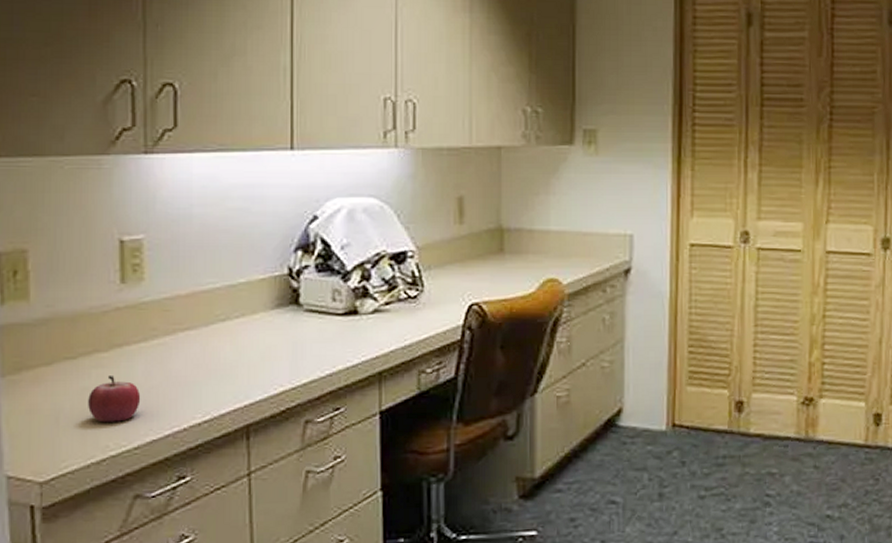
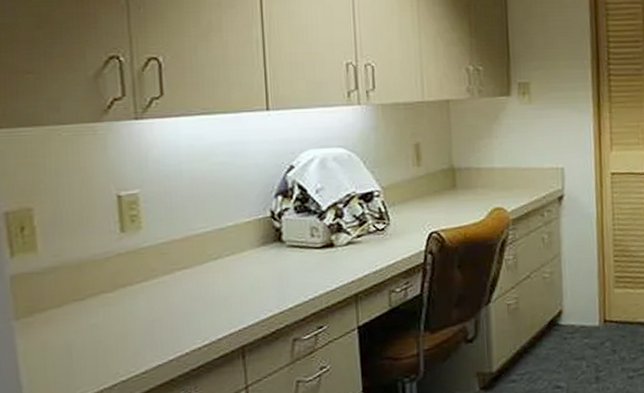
fruit: present [88,374,141,423] -> none [97,311,146,353]

